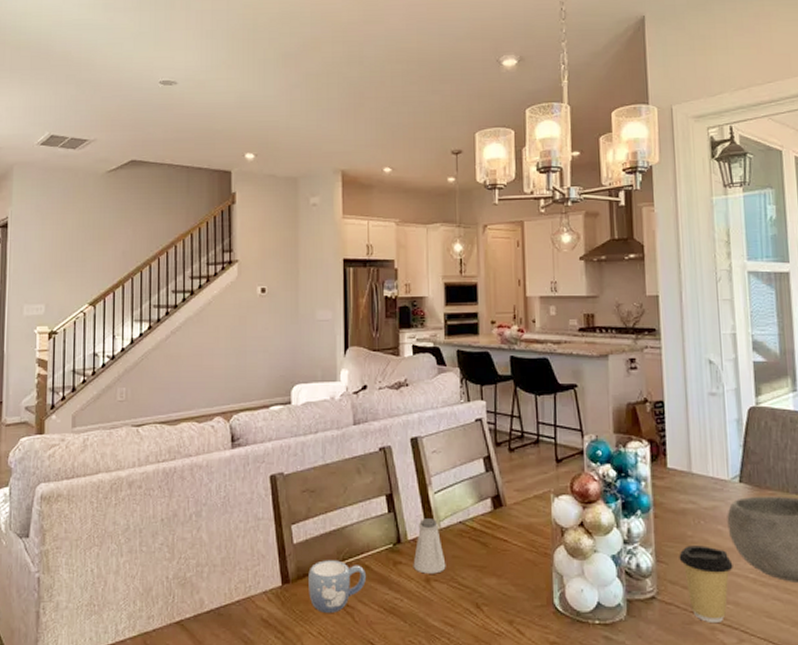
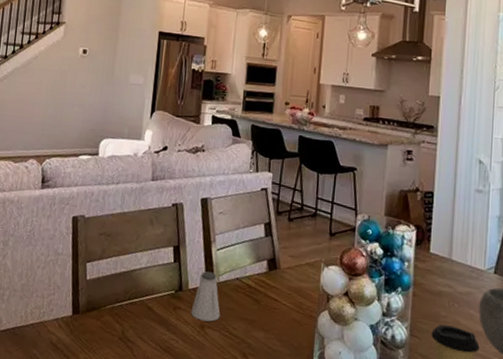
mug: present [308,560,366,613] -> none [95,297,148,345]

